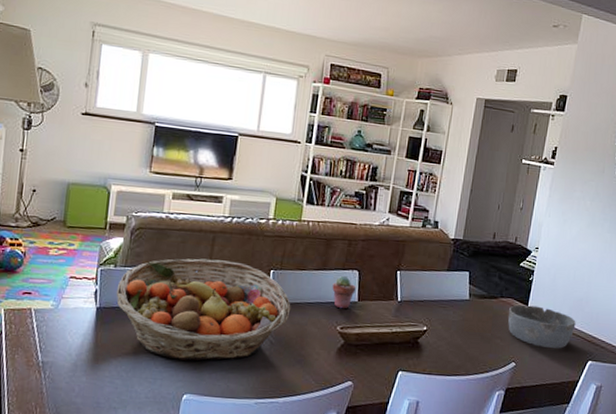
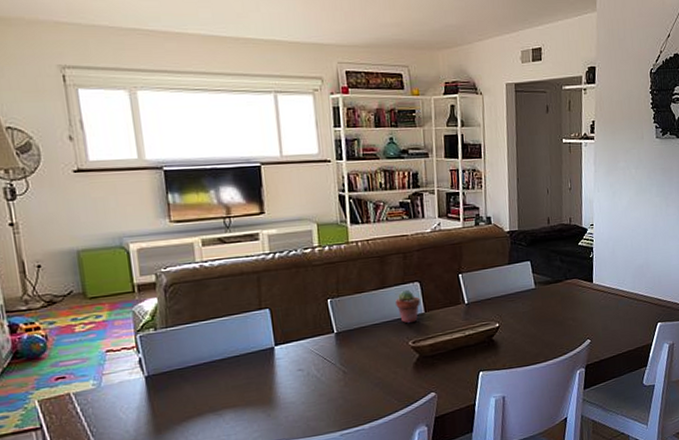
fruit basket: present [116,258,291,361] -> none [162,298,358,412]
bowl: present [508,304,576,348] -> none [576,280,641,320]

